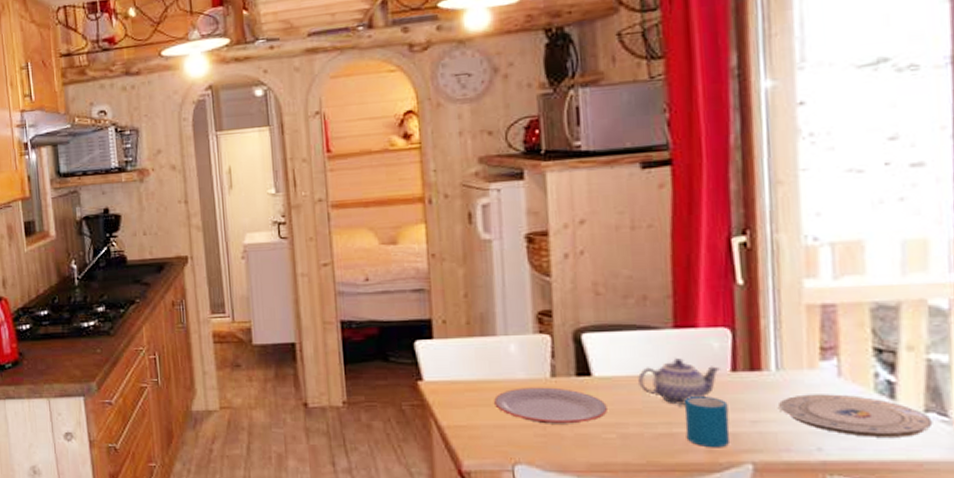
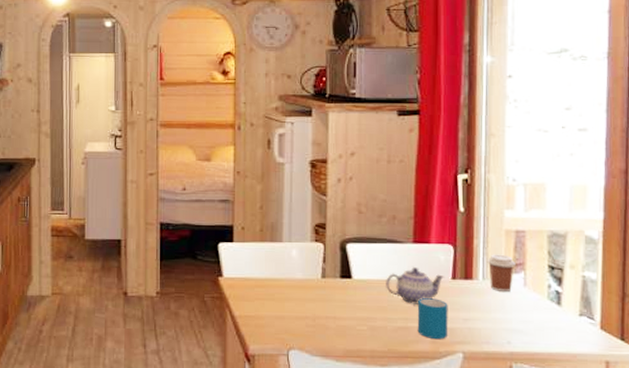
plate: present [494,387,609,424] -> none [277,286,363,317]
plate: present [779,394,933,437] -> none [483,299,584,335]
coffee cup: none [780,336,824,384] -> present [487,254,516,292]

